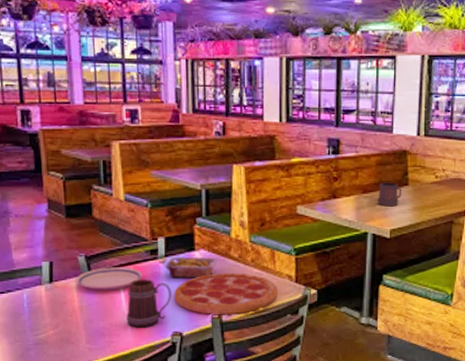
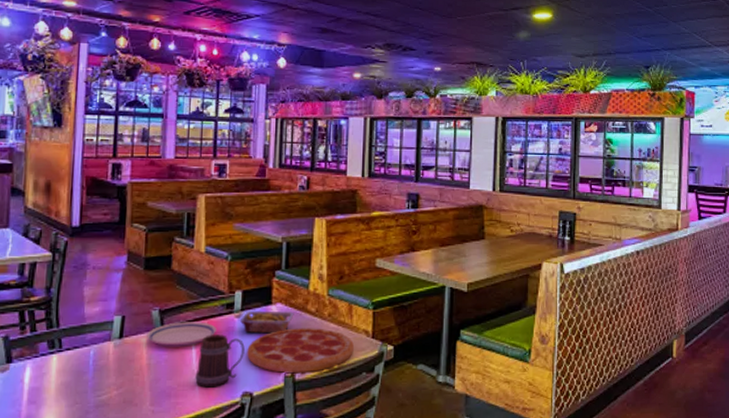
beer mug: present [377,182,402,207] -> none [454,236,479,260]

